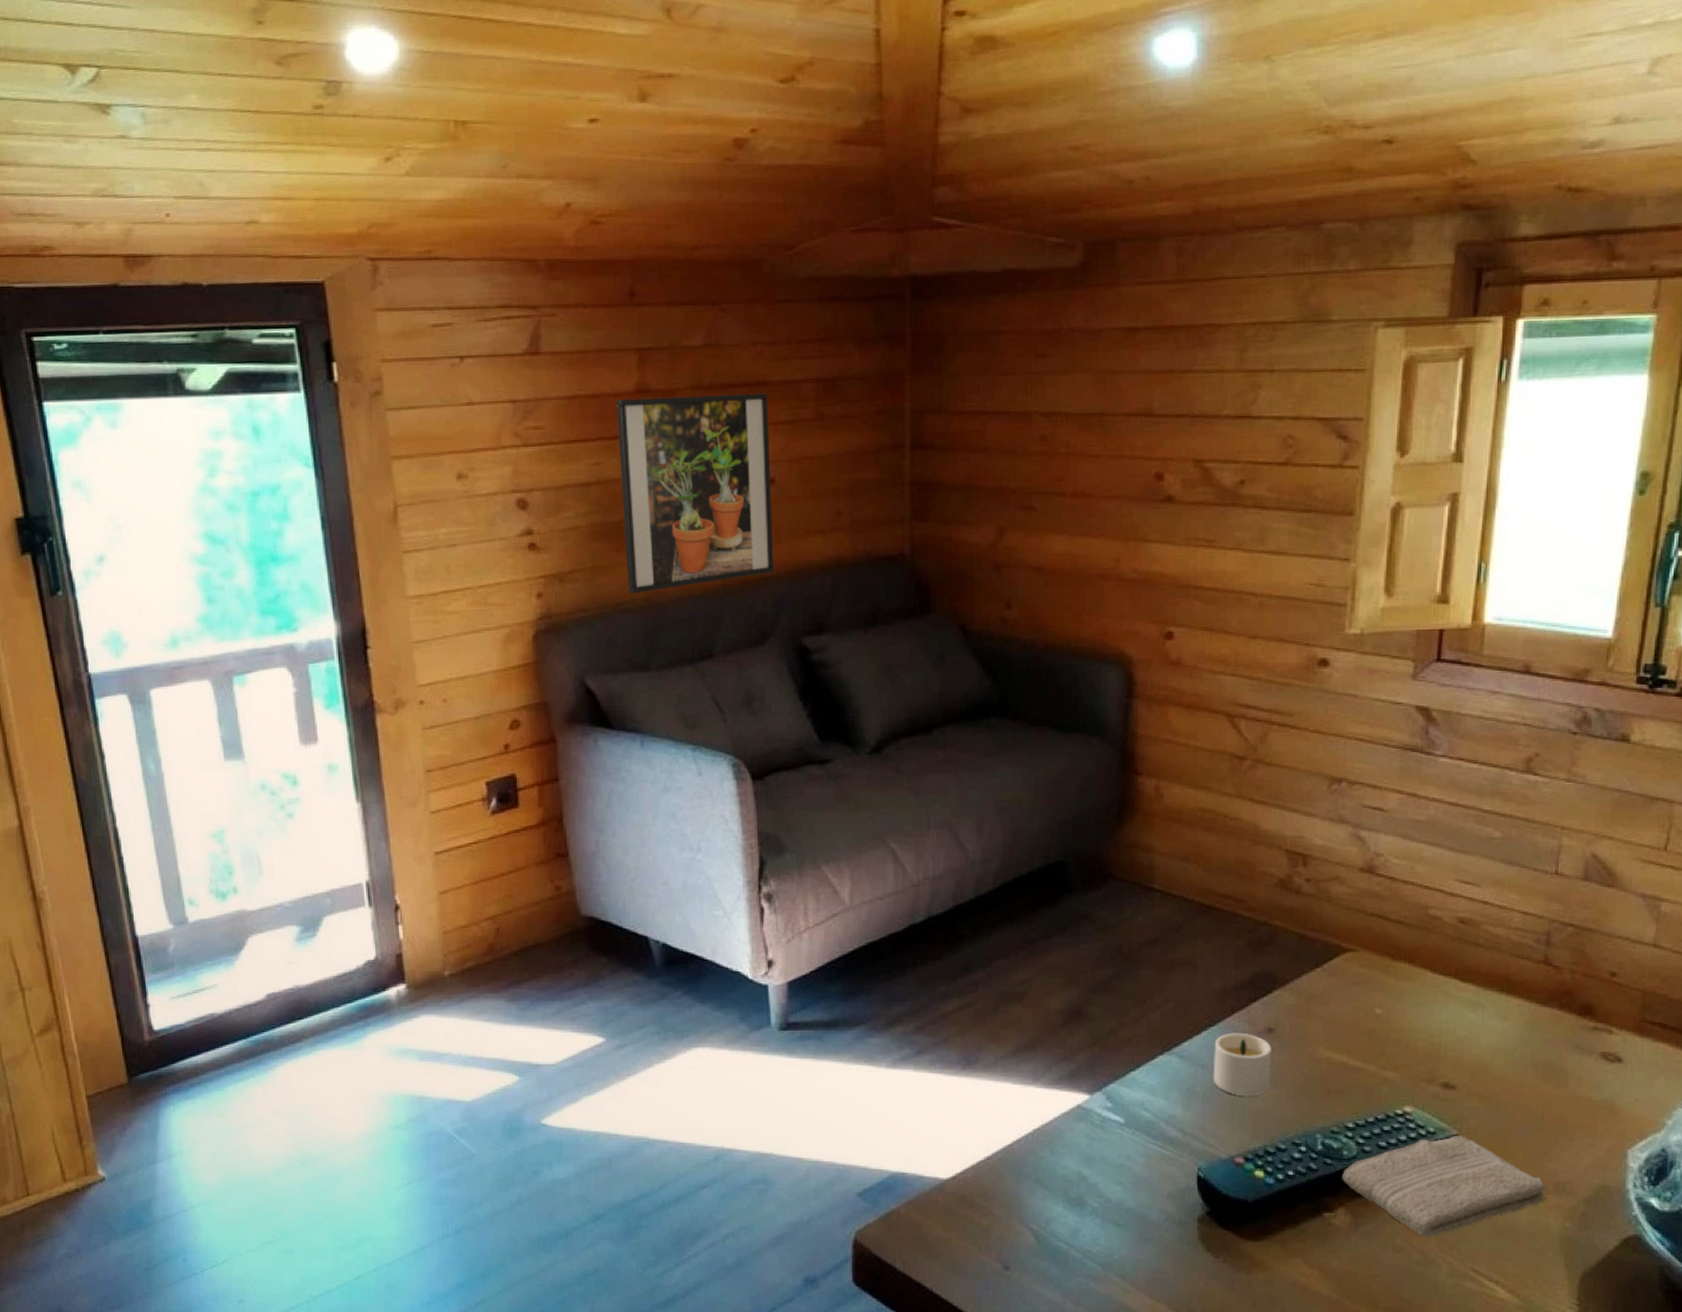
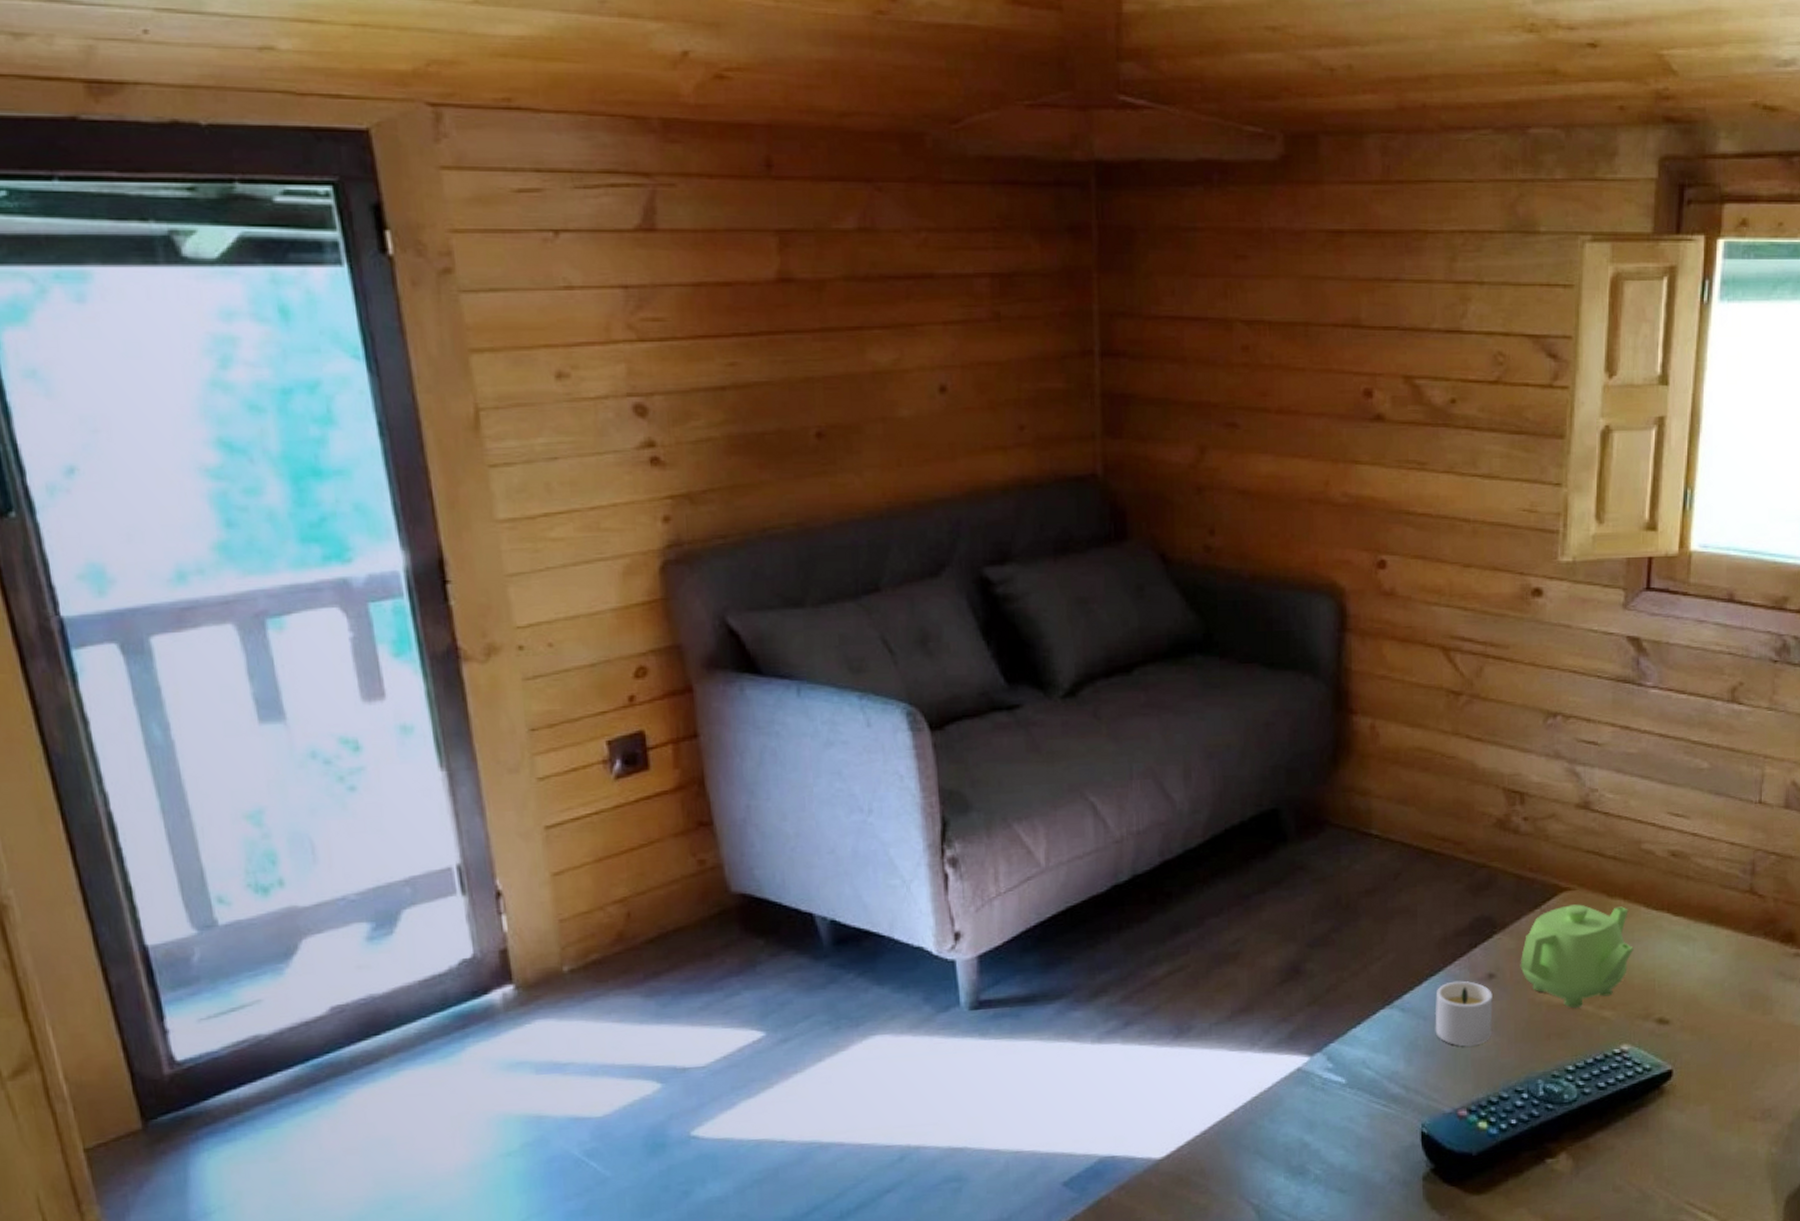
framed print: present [616,393,775,594] -> none [753,287,949,518]
teapot: none [1300,965,1418,1067] -> present [1520,904,1634,1009]
washcloth: present [1342,1136,1546,1238] -> none [1563,1070,1754,1175]

